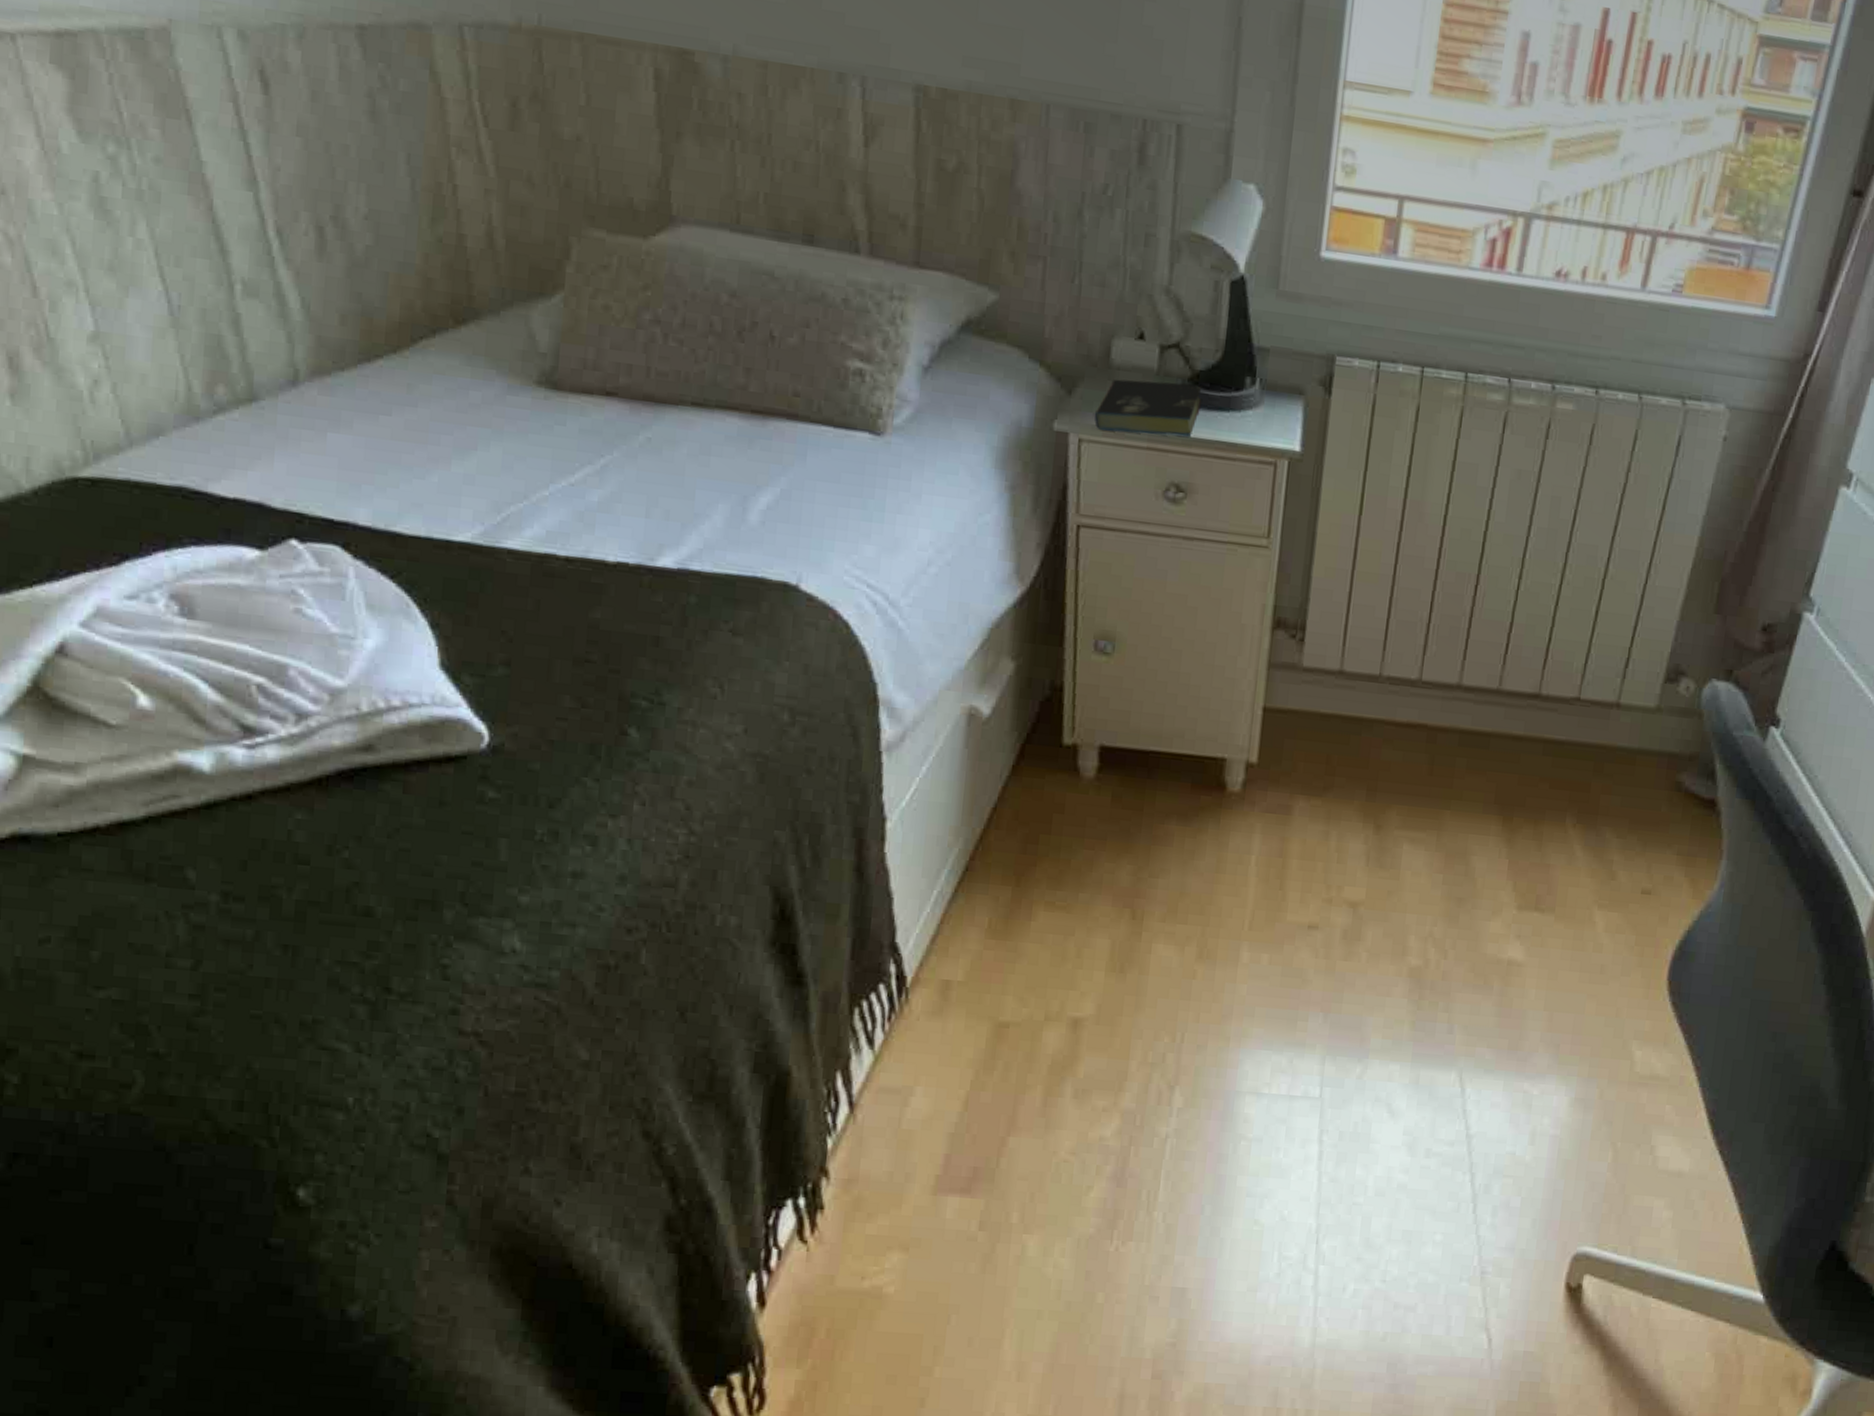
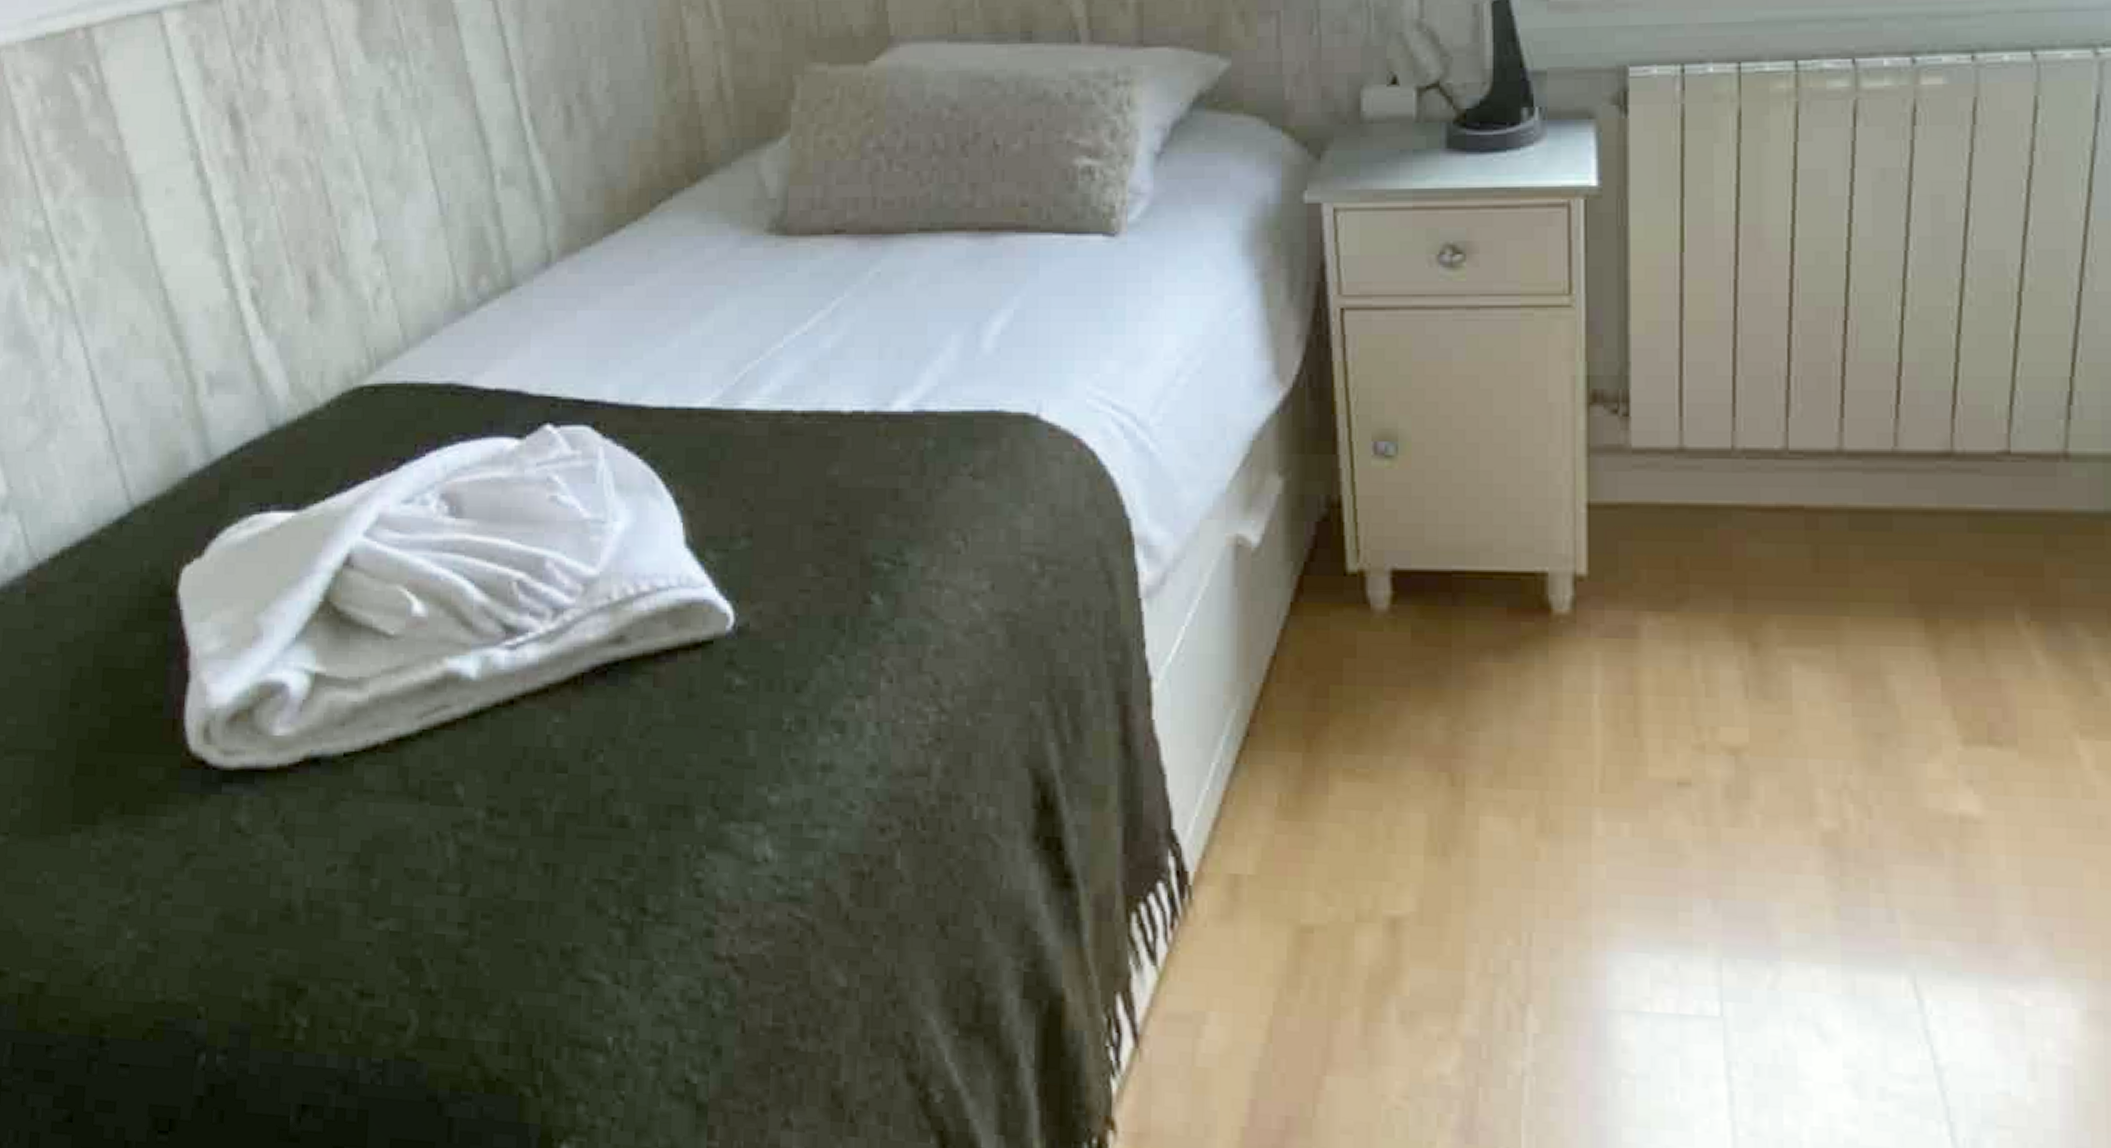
book: present [1094,379,1203,437] -> none [1348,125,1473,194]

